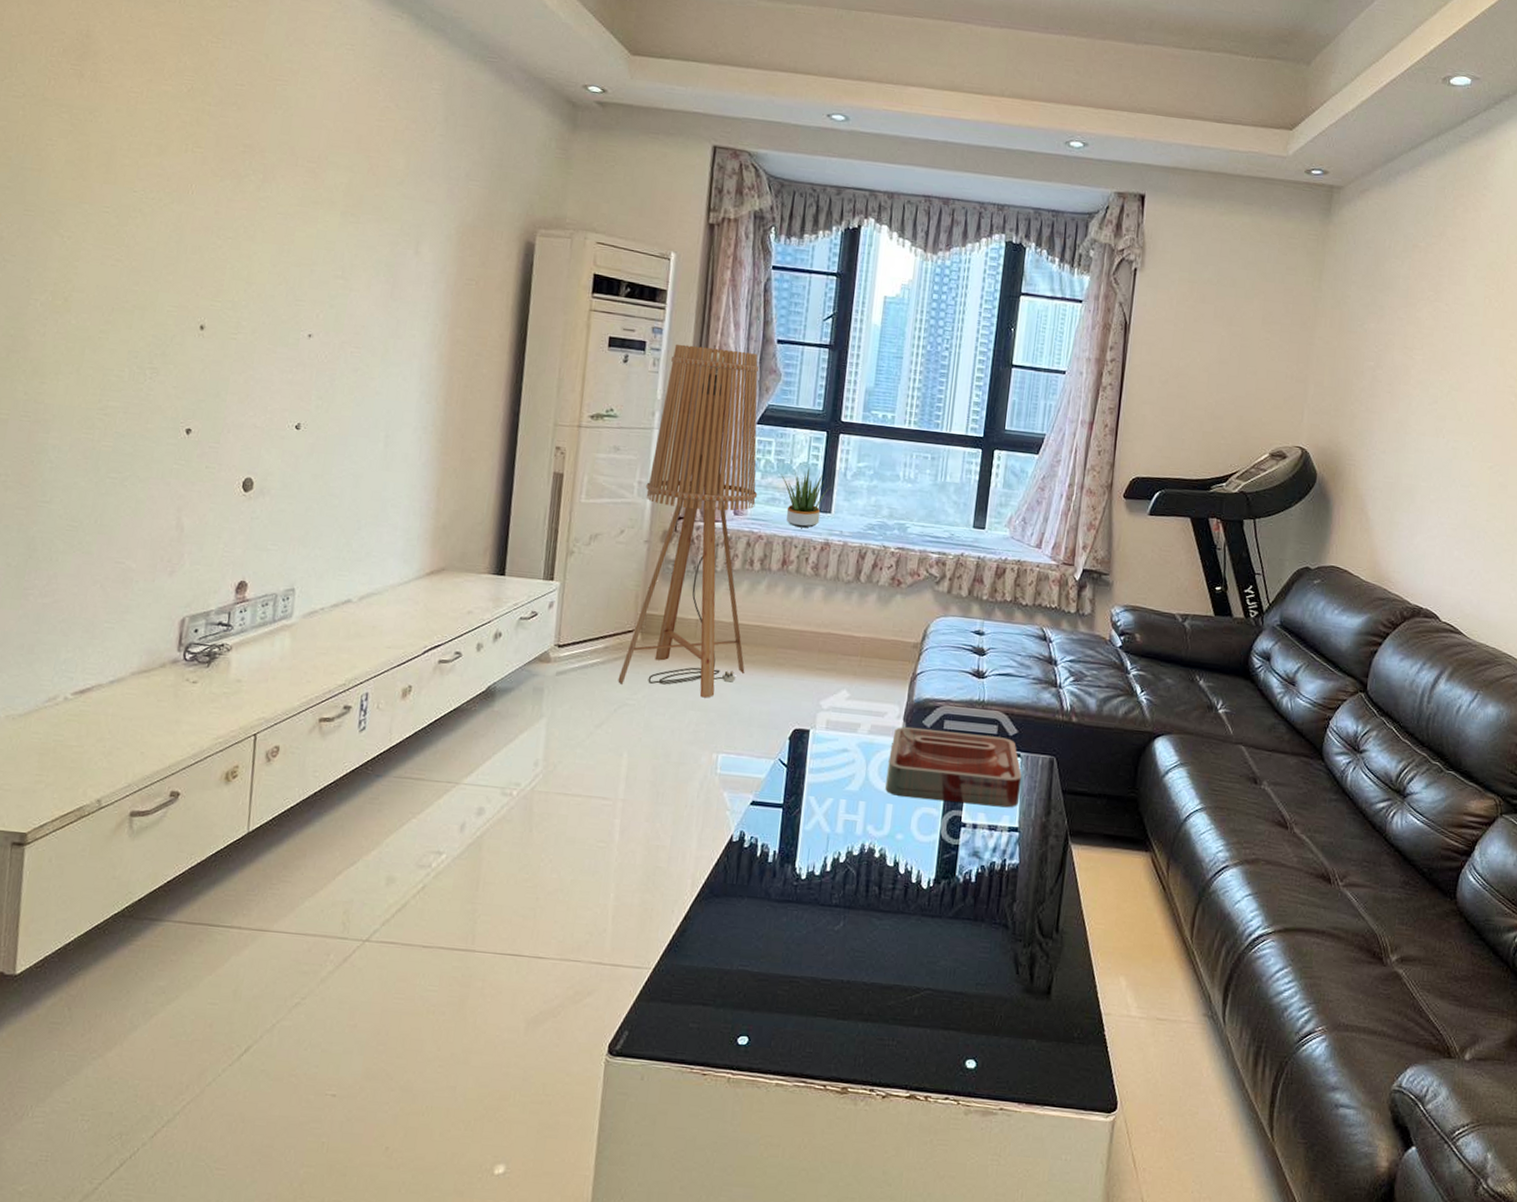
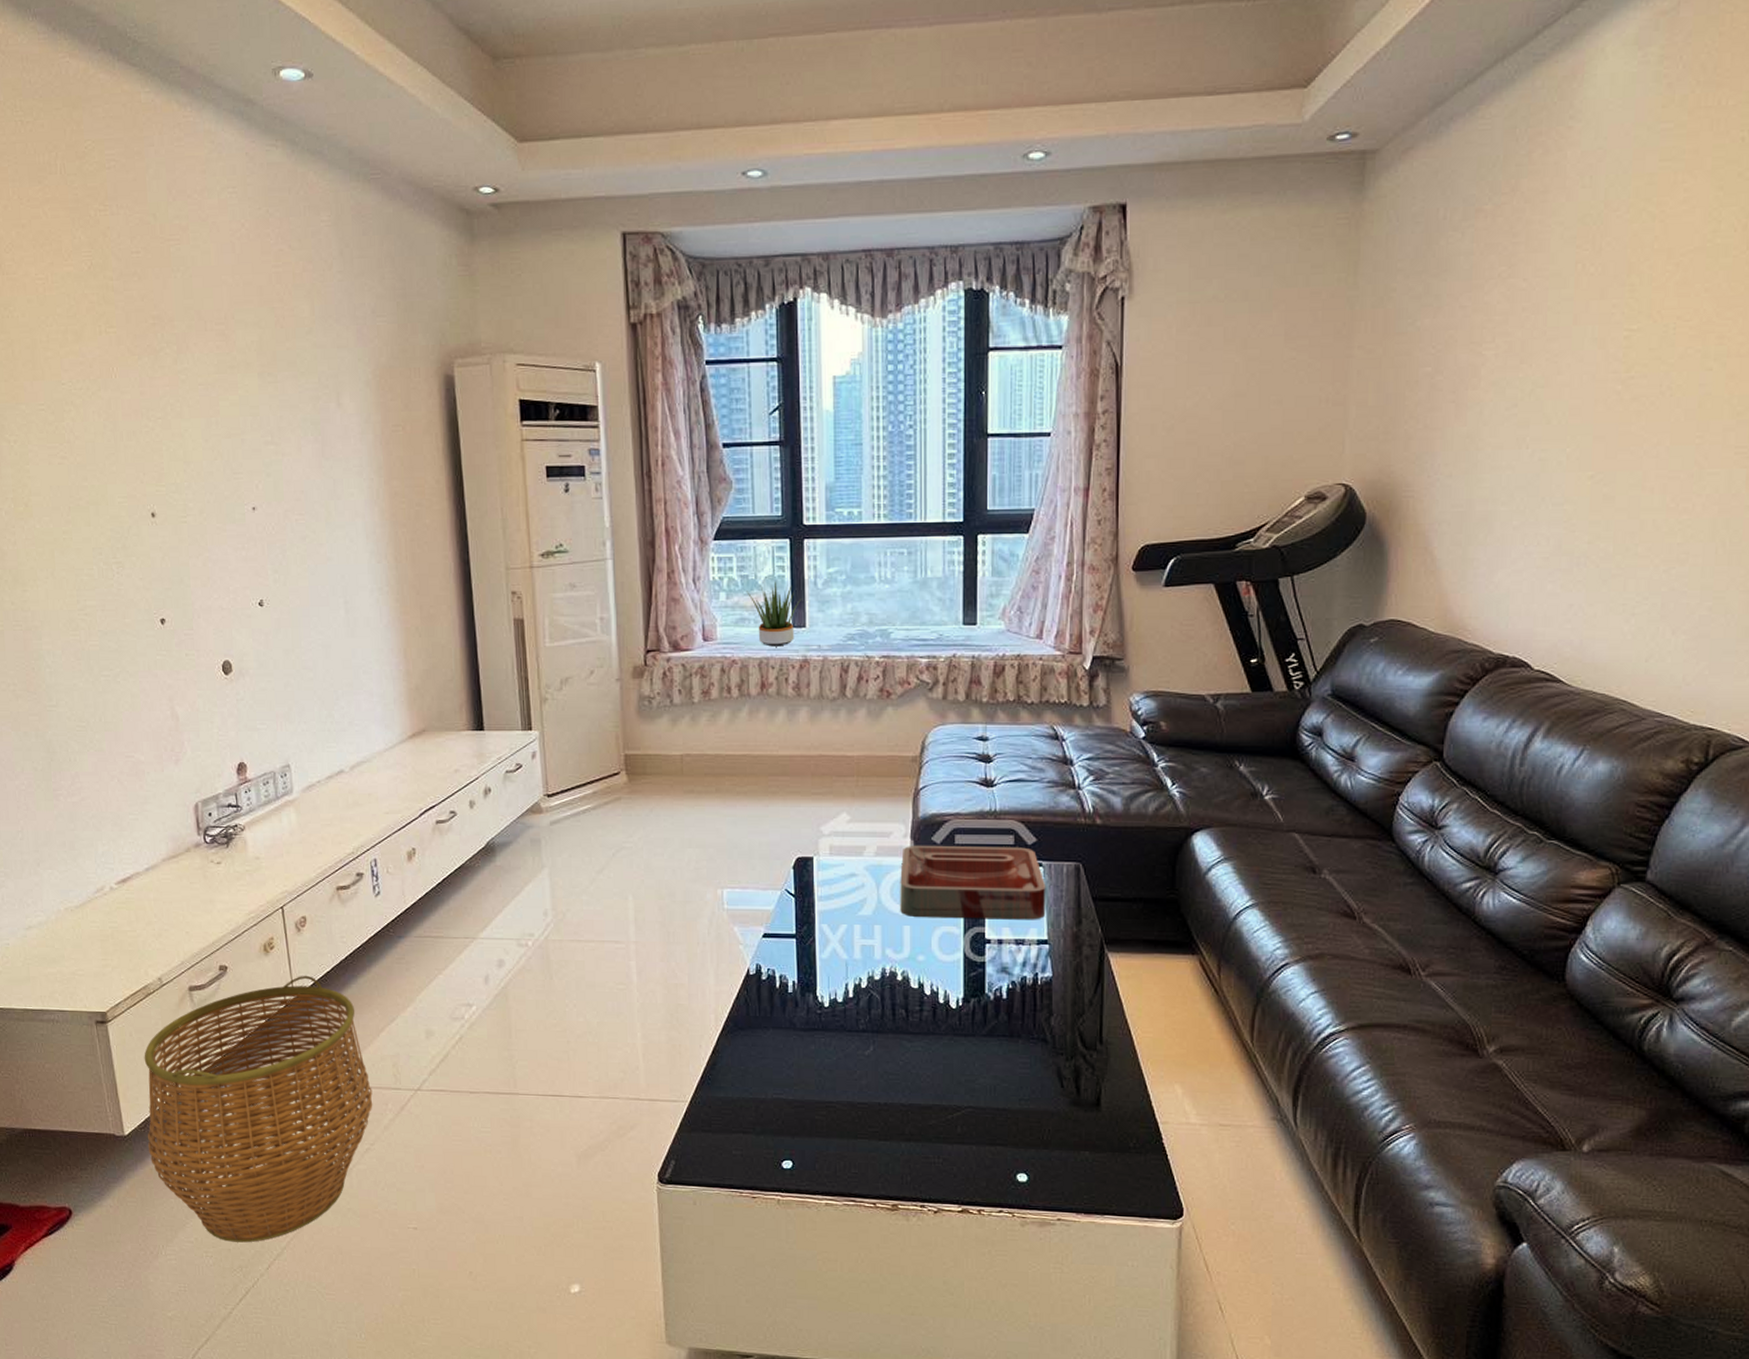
basket: none [40,808,316,1106] -> present [144,975,373,1243]
floor lamp: present [618,343,760,698] -> none [608,462,738,834]

